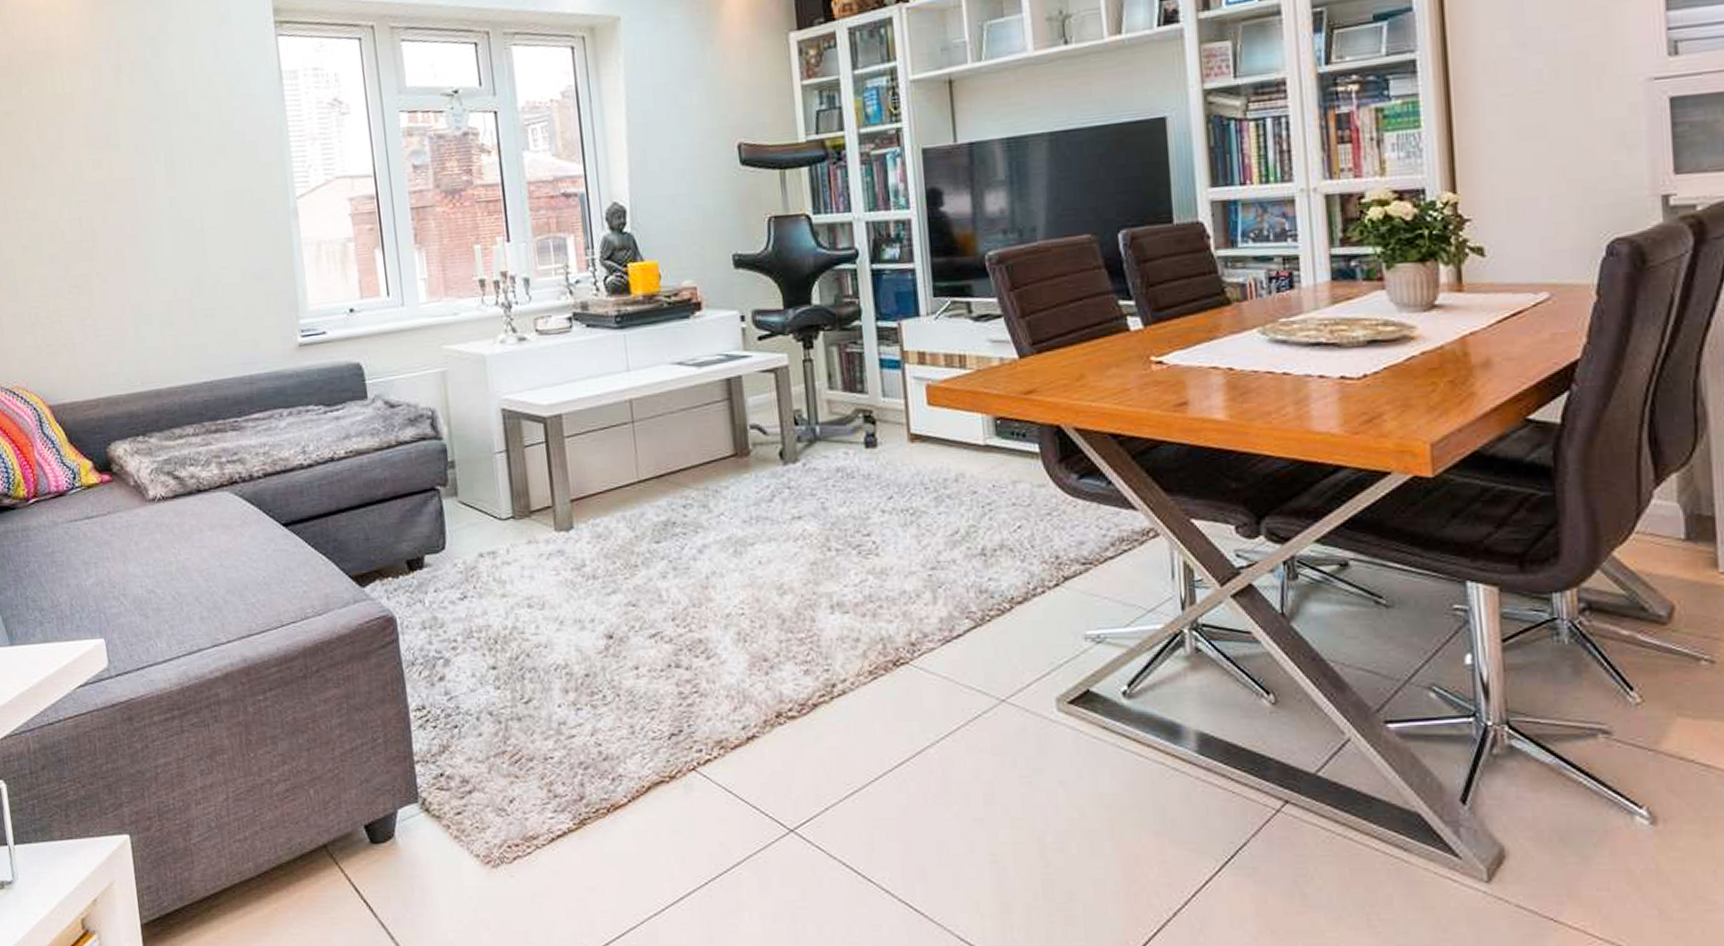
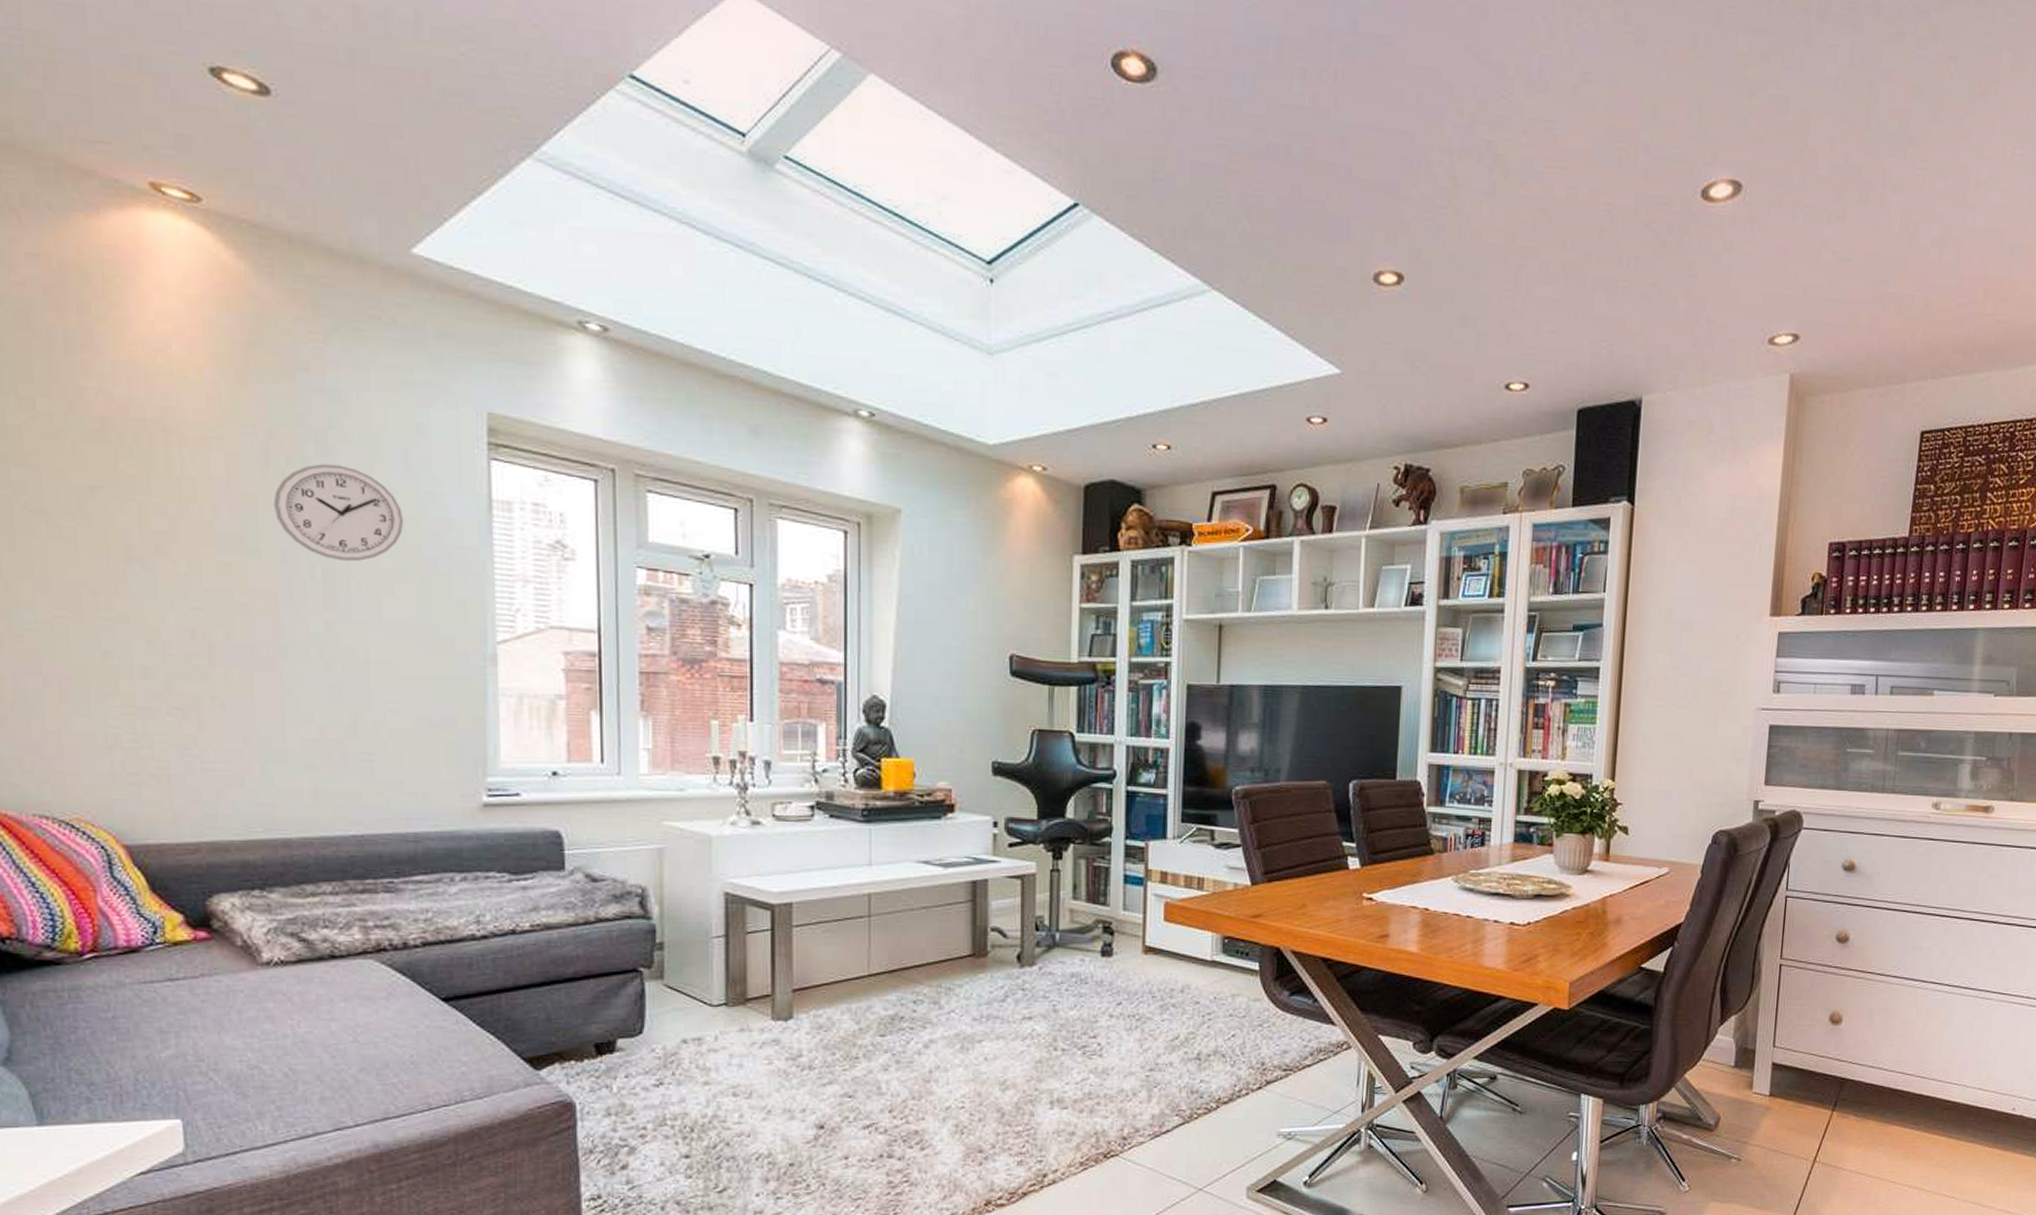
wall clock: none [125,62,219,145] -> present [273,464,404,562]

